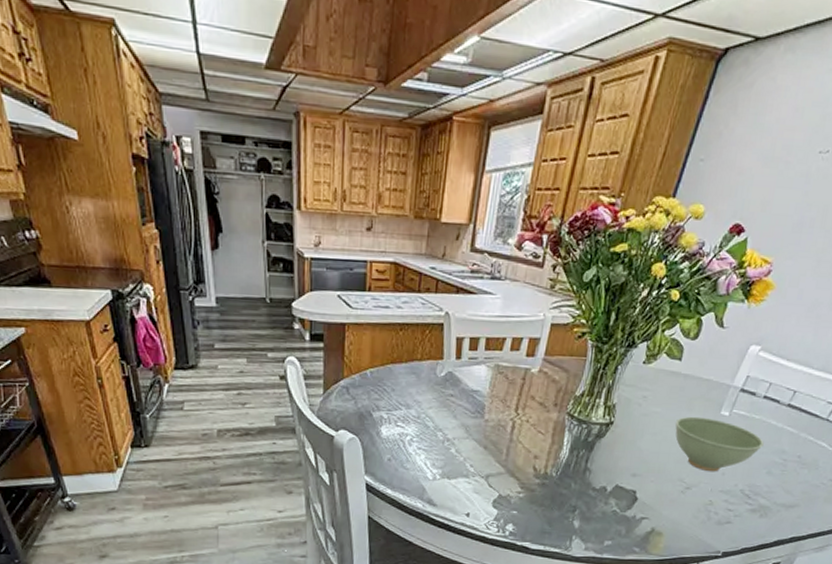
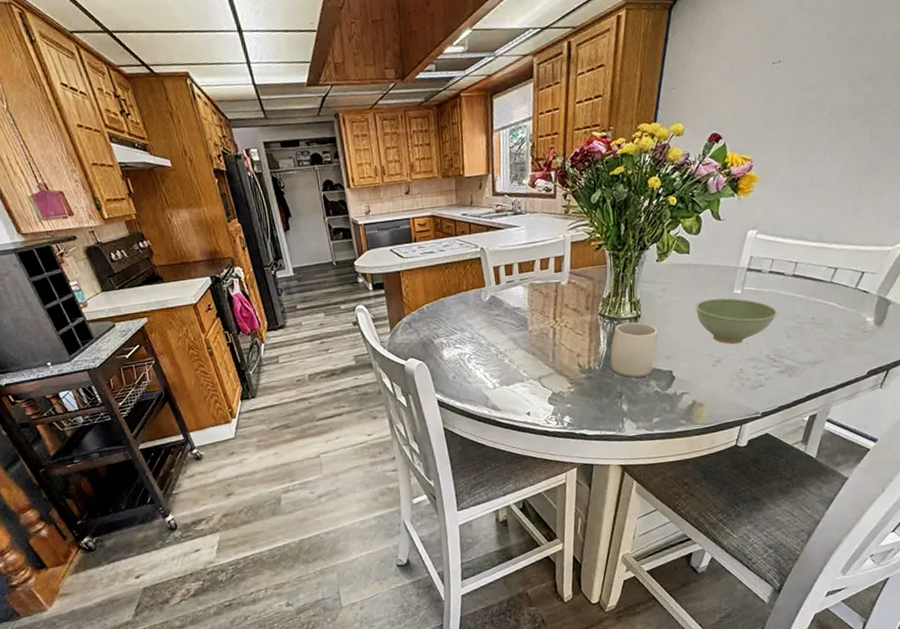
mug: none [568,428,629,493] -> present [610,322,658,378]

